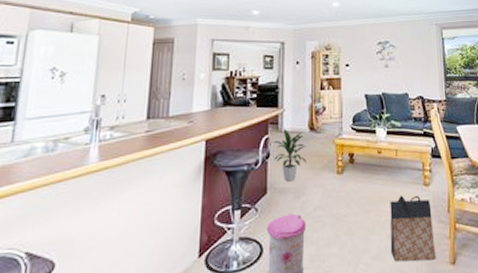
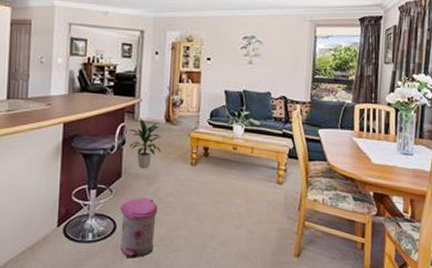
bag: present [390,195,436,262] -> none [237,190,282,251]

